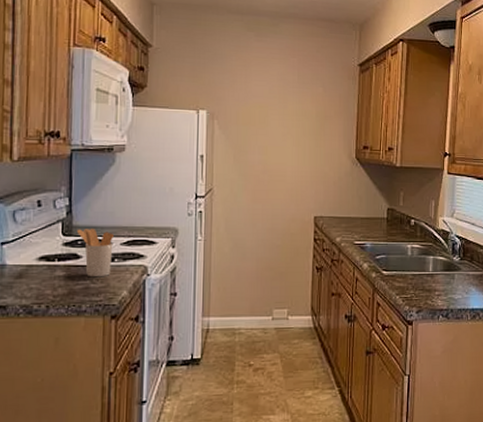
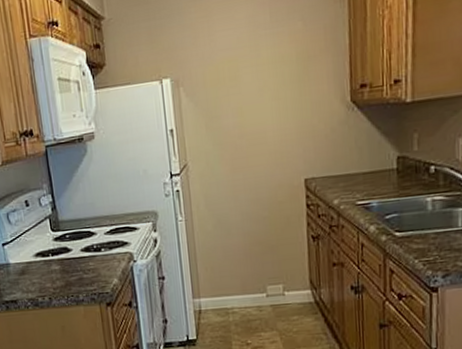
utensil holder: present [76,229,113,277] -> none [63,221,100,268]

